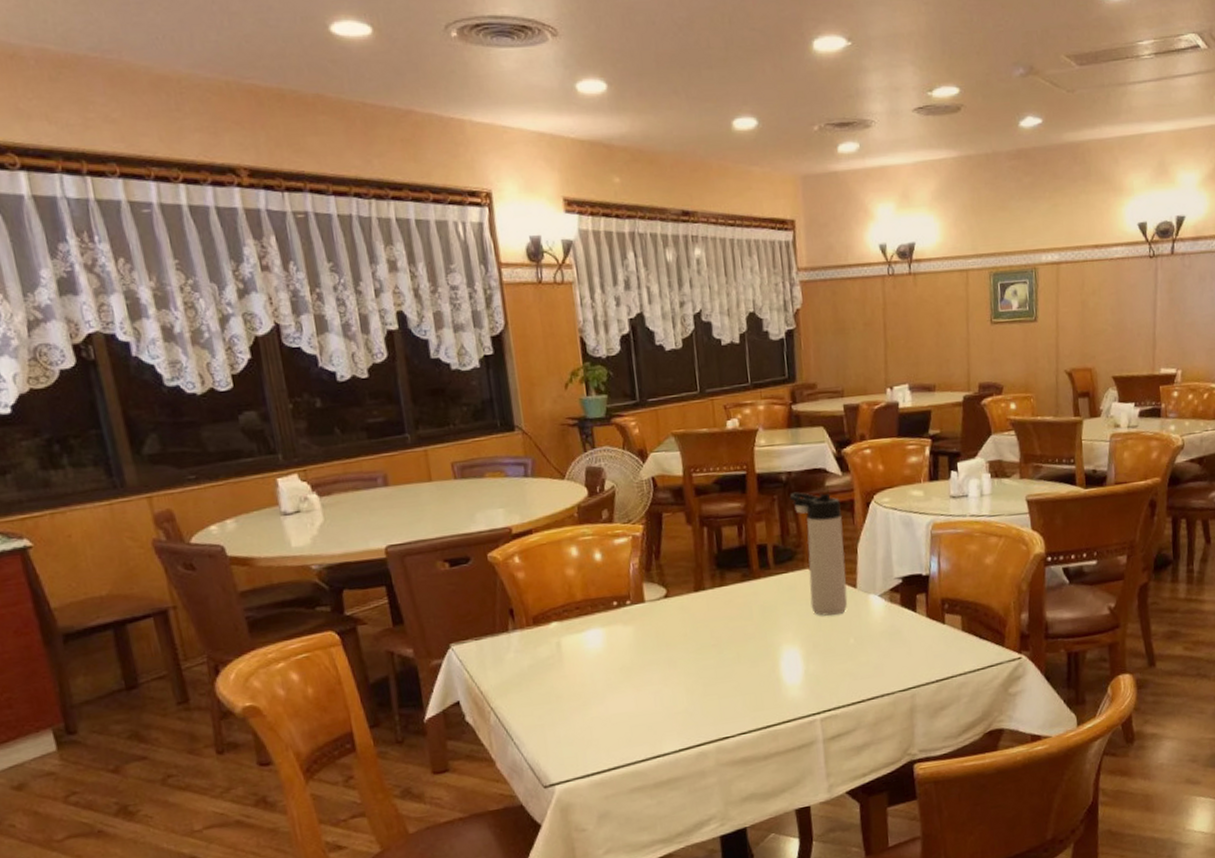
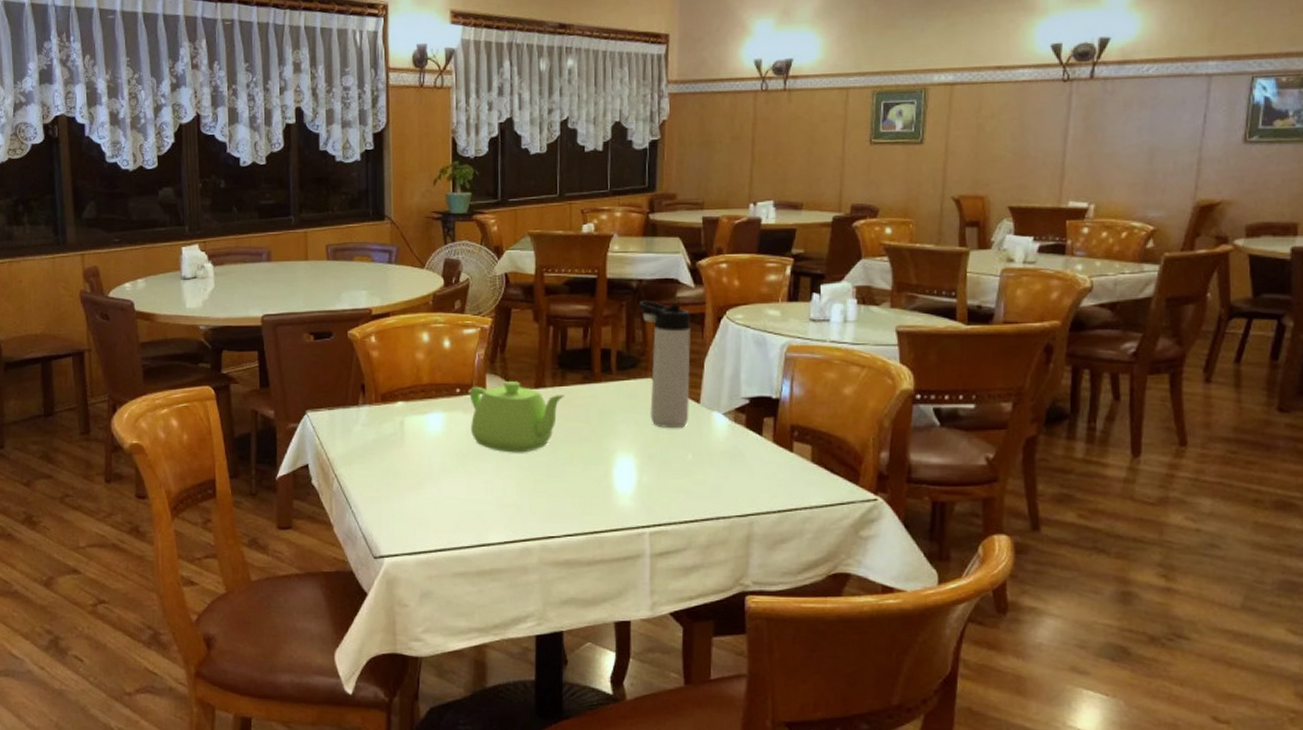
teapot: none [627,587,726,660] -> present [469,381,565,453]

